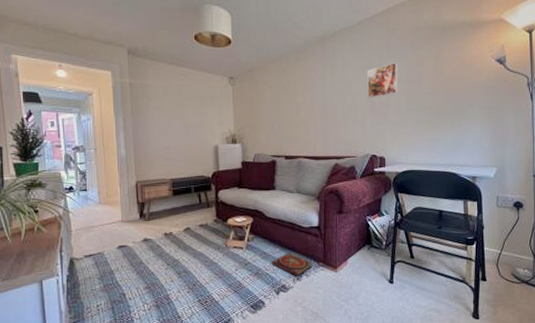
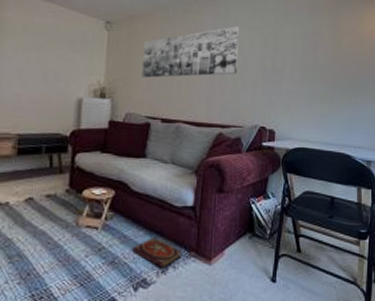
wall art: none [264,67,347,122] -> present [141,26,239,78]
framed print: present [367,62,398,99] -> none [260,28,295,64]

